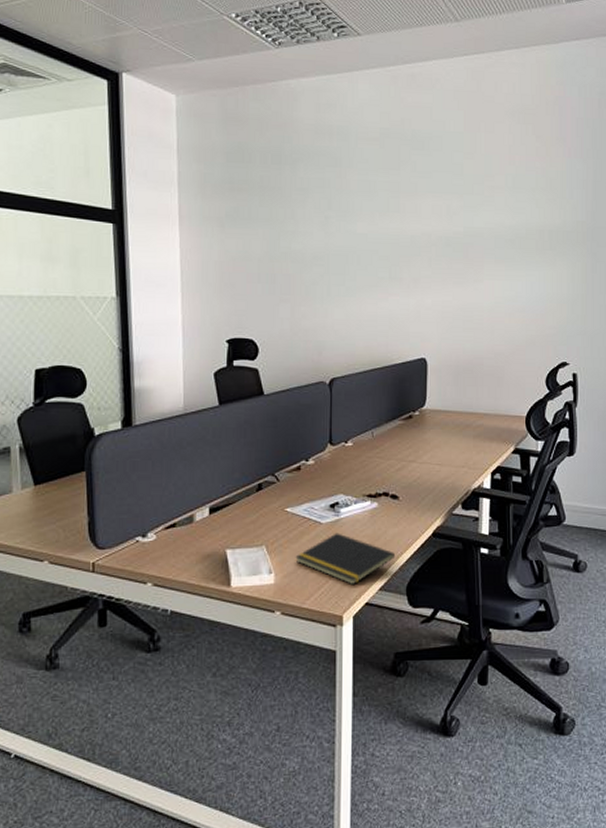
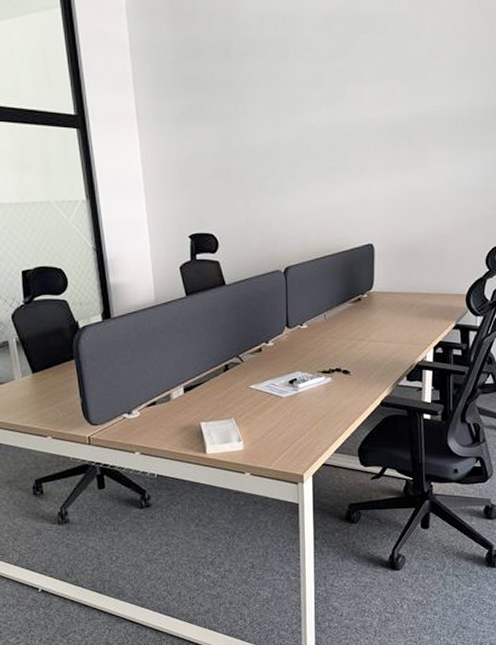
notepad: present [295,533,396,584] -> none [260,405,348,449]

